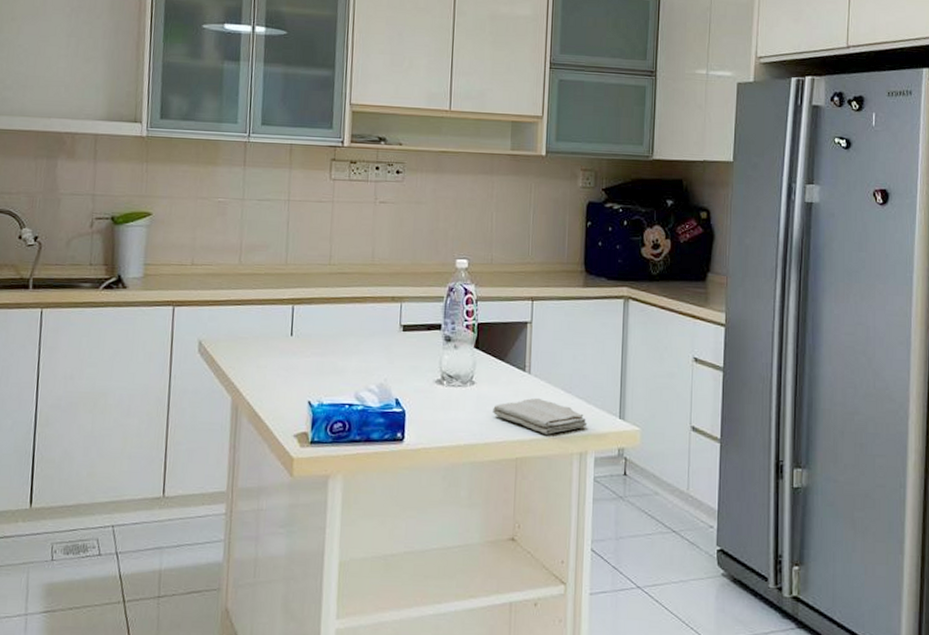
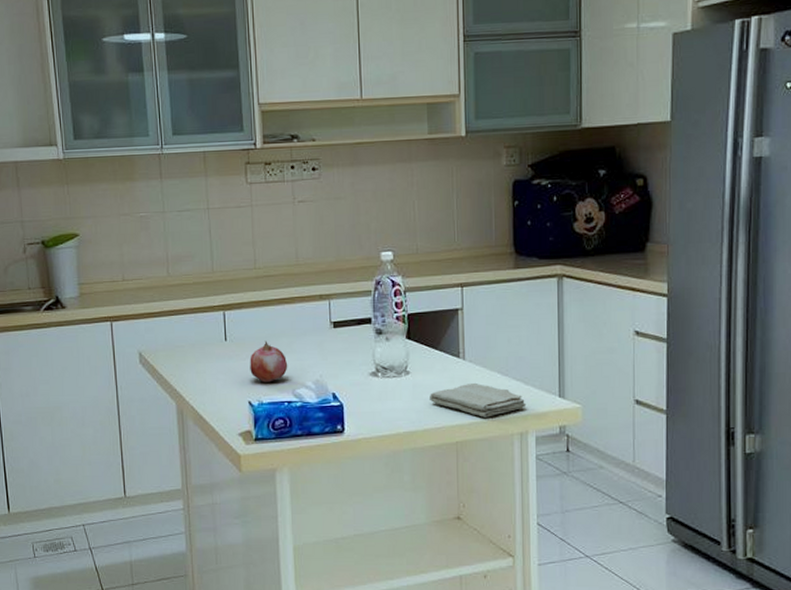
fruit: none [313,338,353,383] -> present [250,340,288,383]

